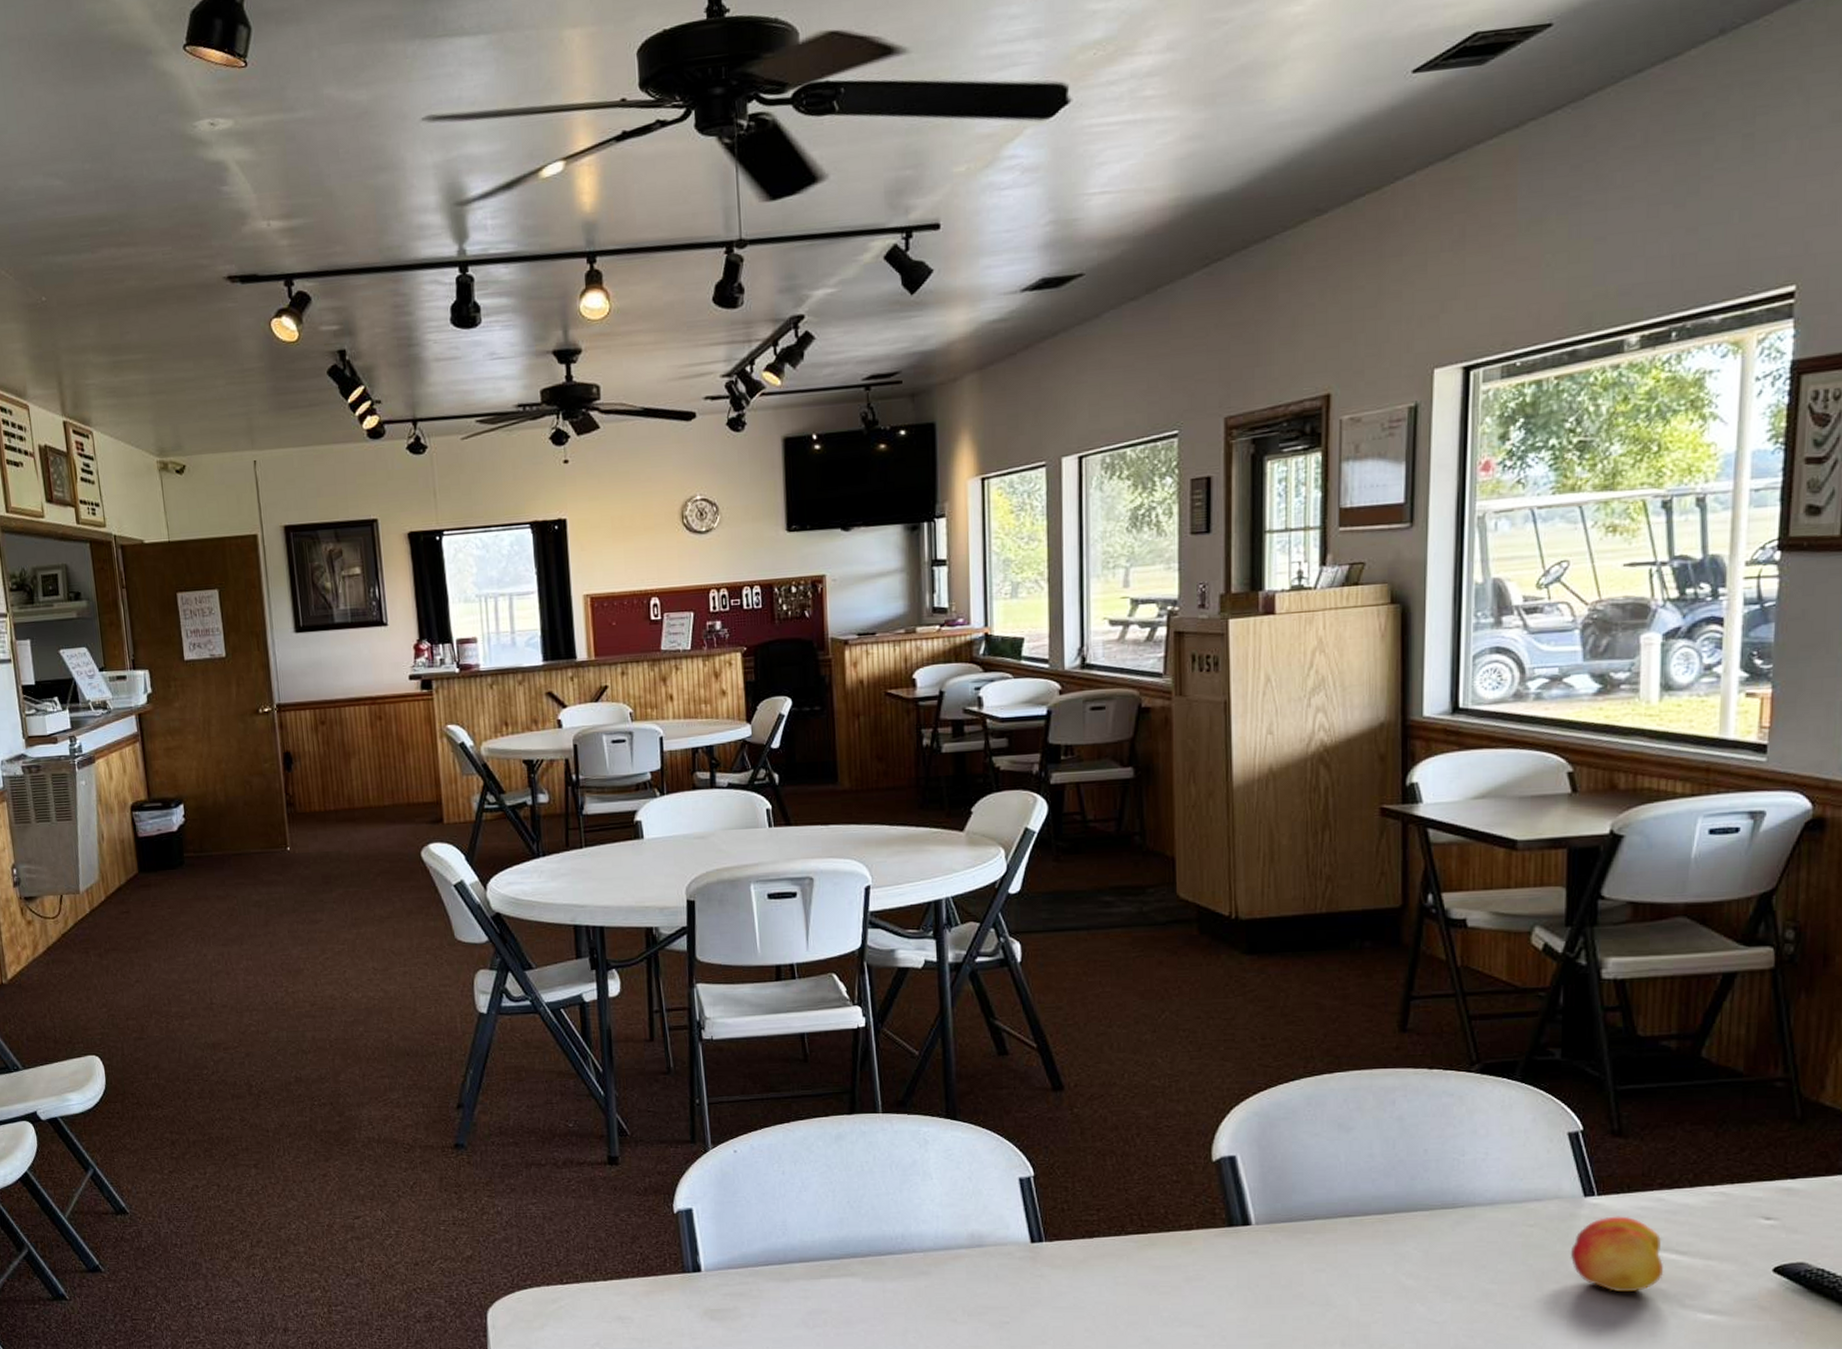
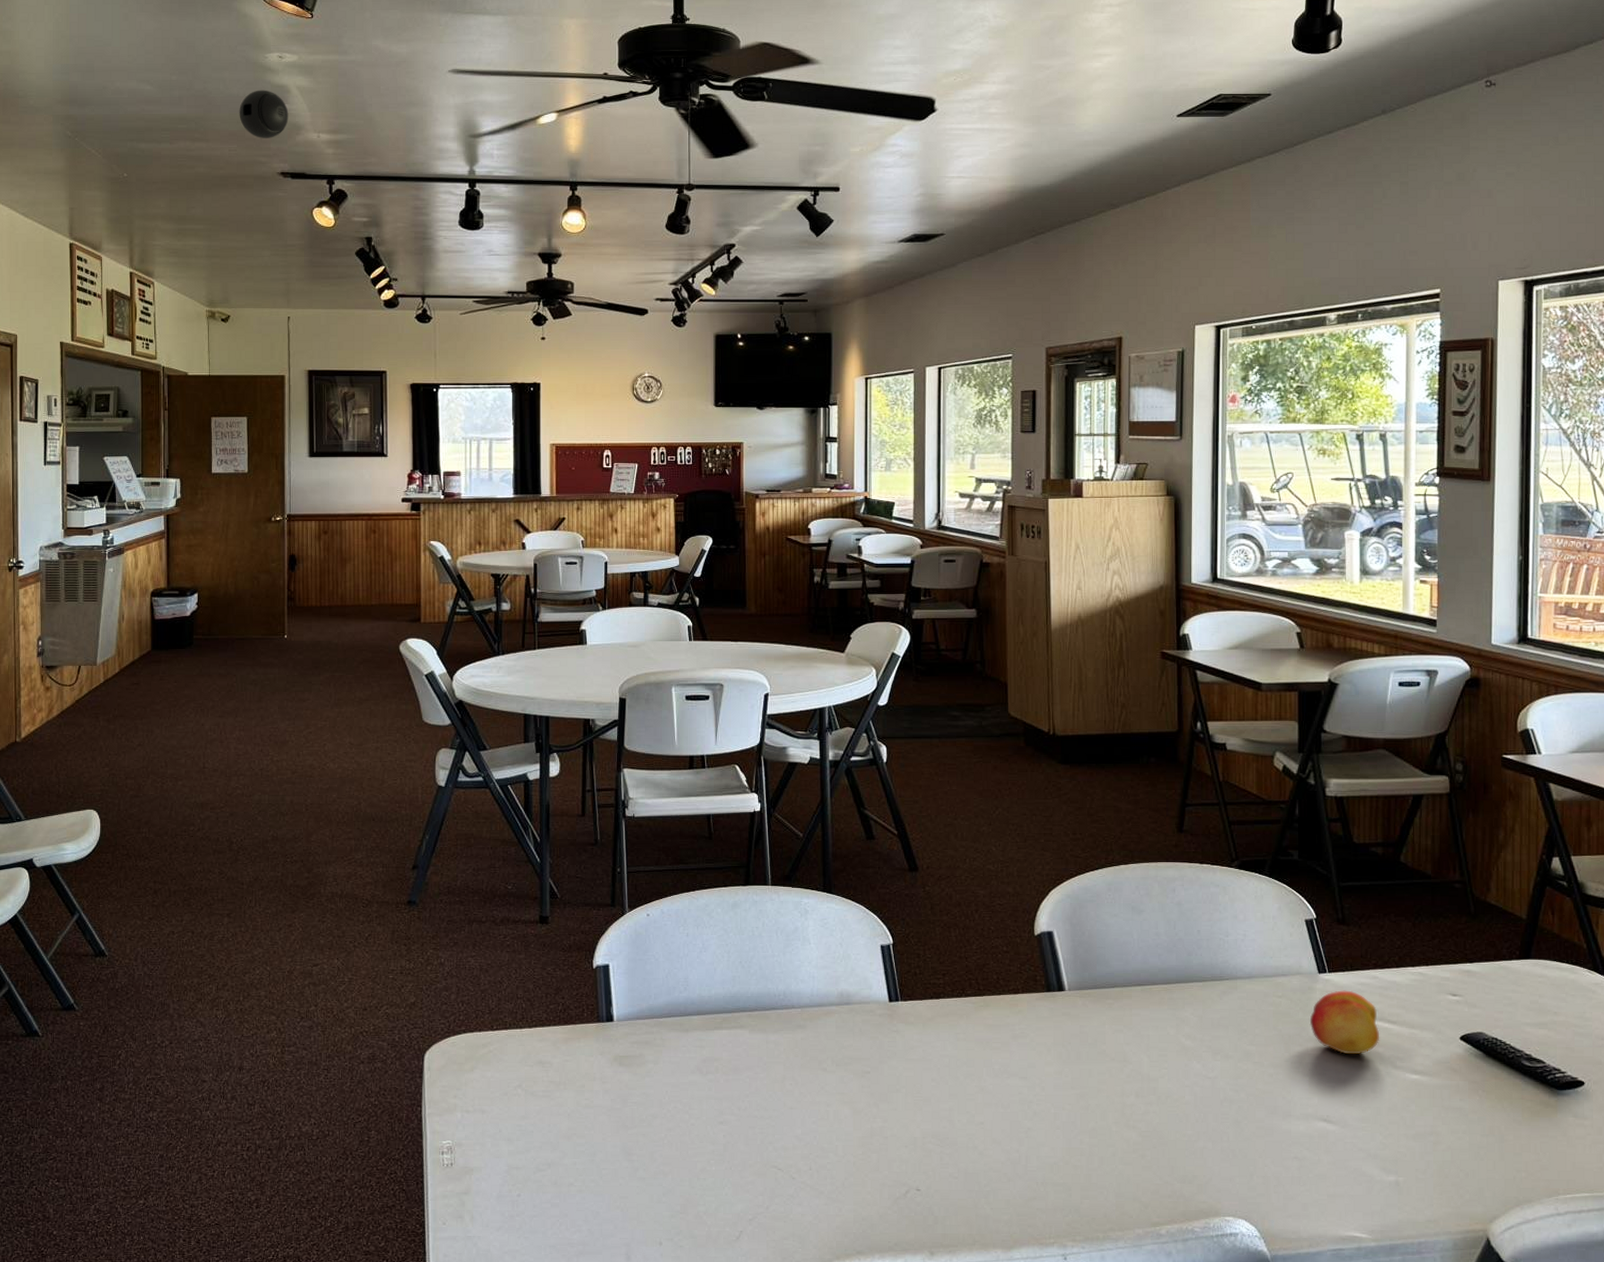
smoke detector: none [169,170,230,235] -> present [239,90,289,138]

